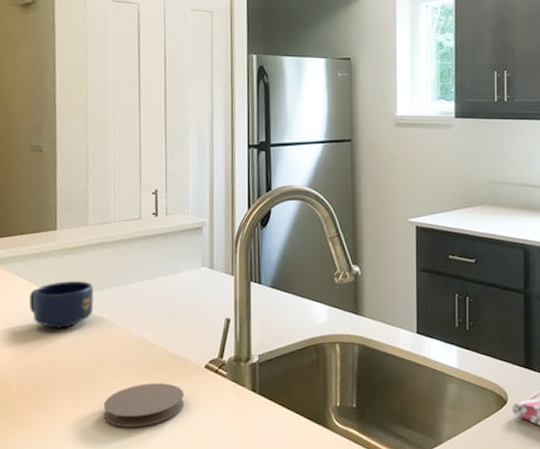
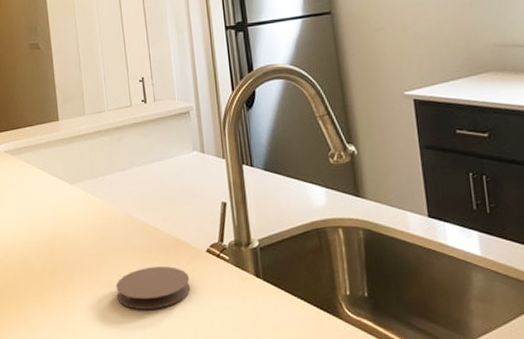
mug: present [29,281,94,328] -> none [41,168,98,213]

